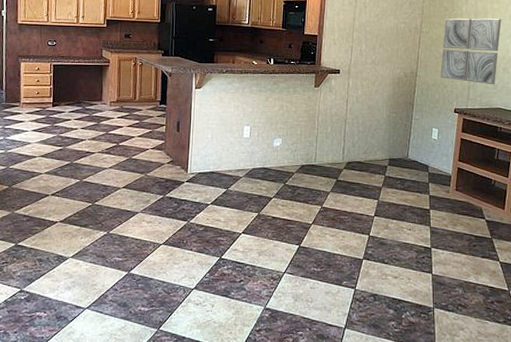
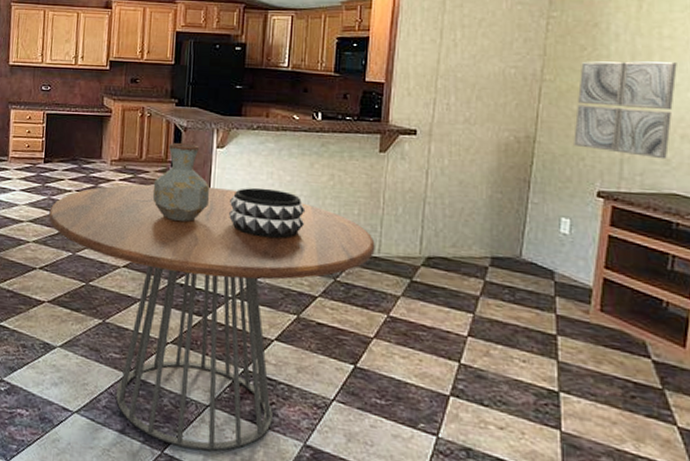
dining table: none [58,120,312,323] -> present [48,184,375,451]
vase: none [145,86,190,149] -> present [152,143,209,223]
decorative bowl: none [206,118,263,157] -> present [229,187,306,239]

